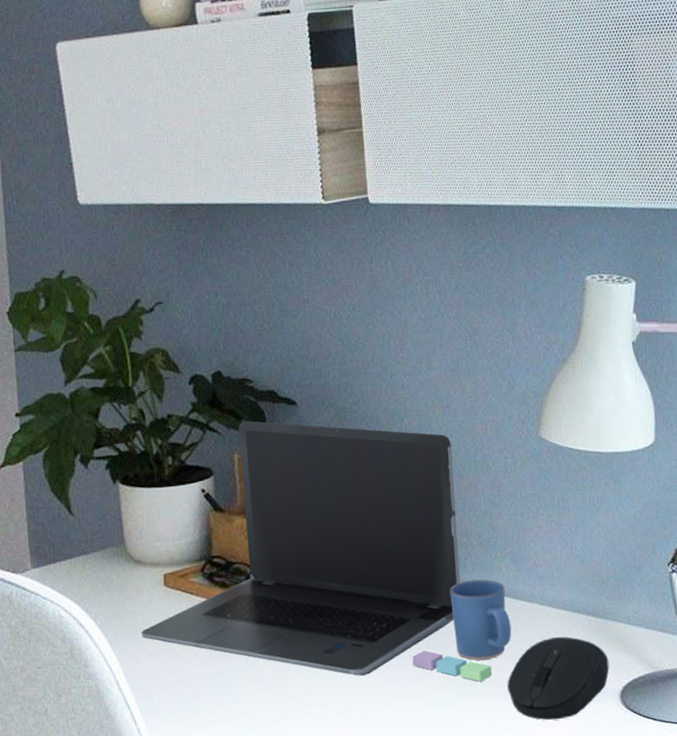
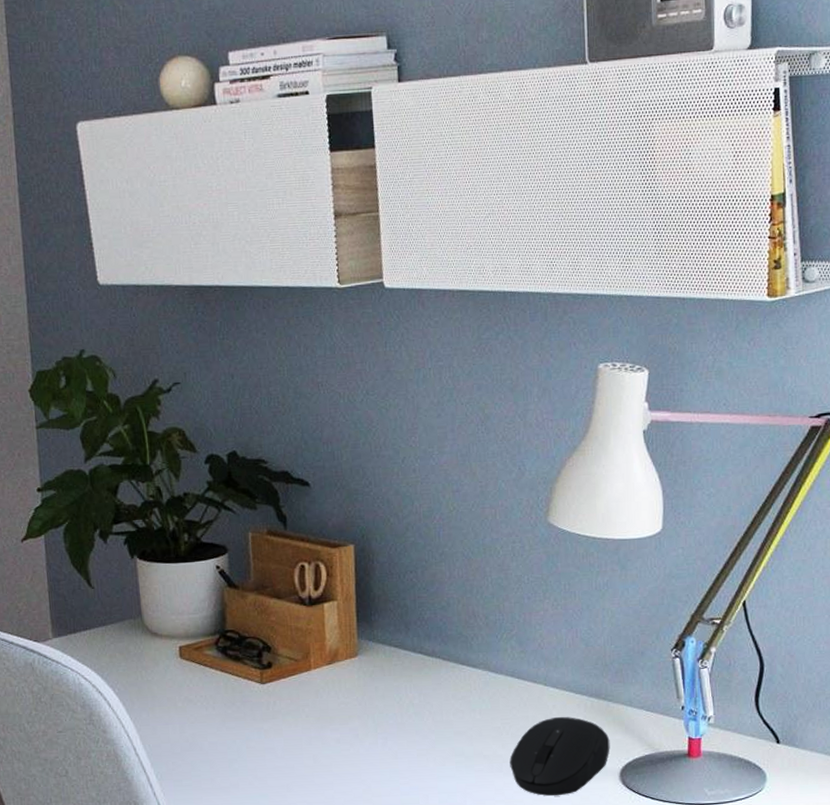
laptop computer: present [140,420,460,676] -> none [157,500,466,749]
sticky notes: present [412,650,492,682] -> none [418,726,495,757]
mug: present [450,579,512,660] -> none [456,659,516,737]

